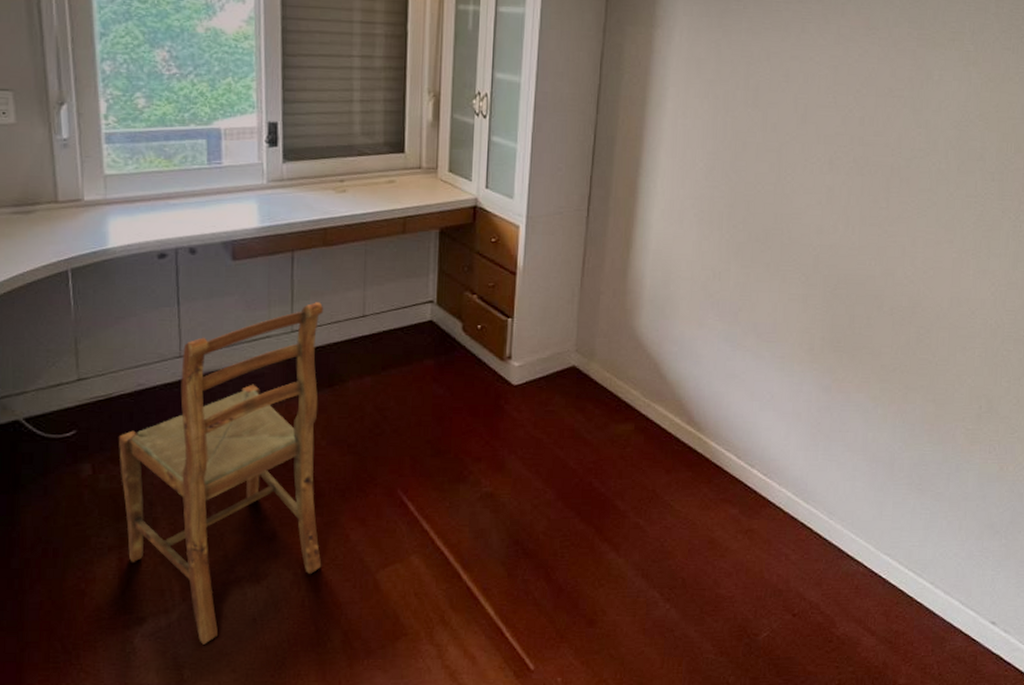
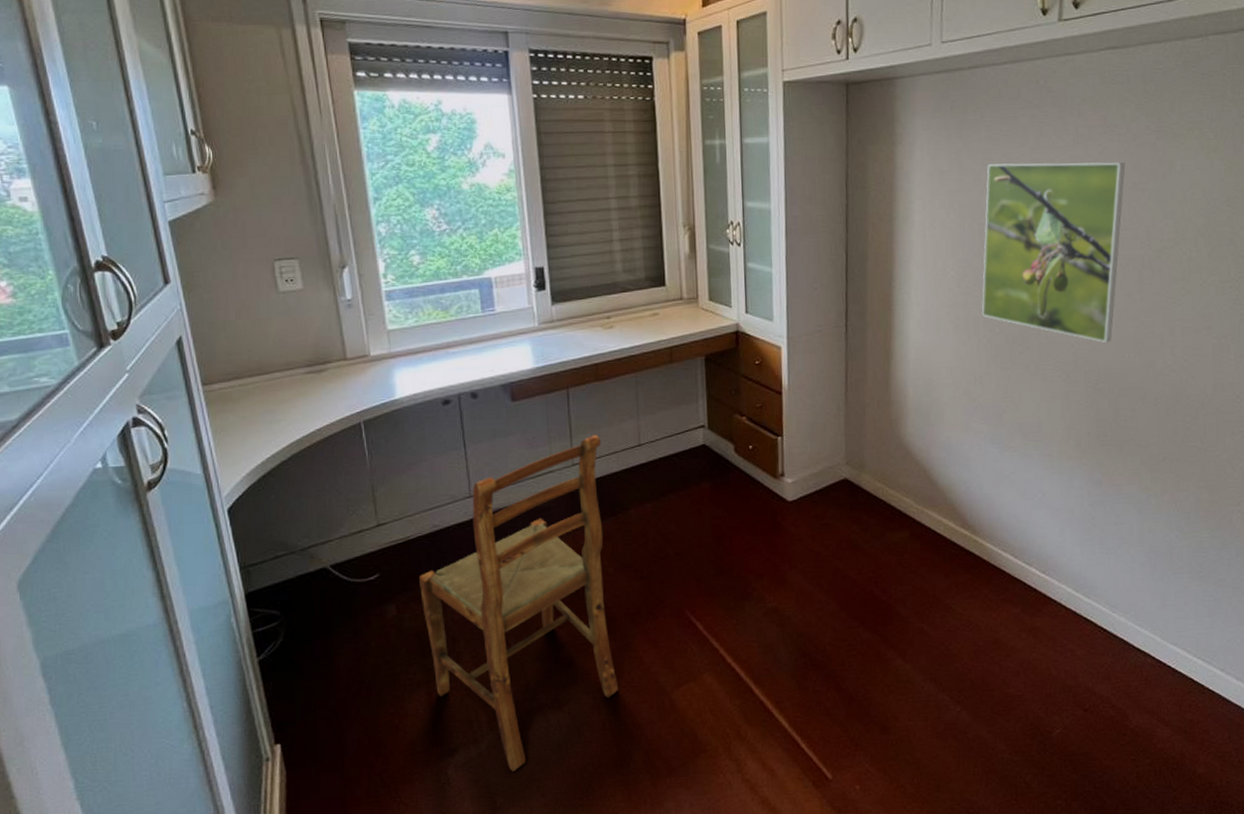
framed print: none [727,57,884,248] -> present [982,162,1125,342]

